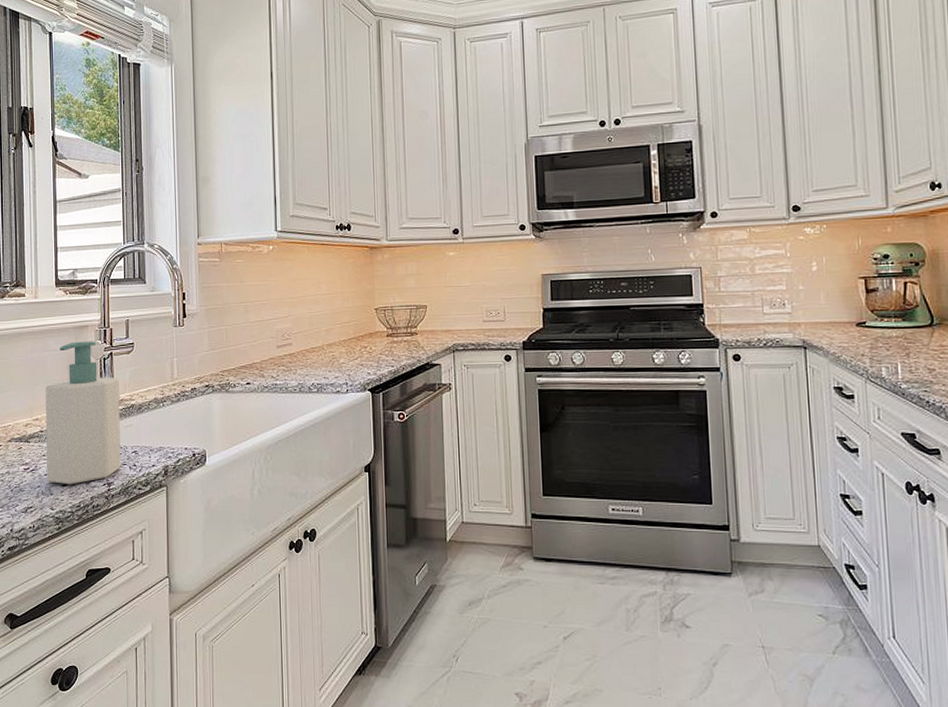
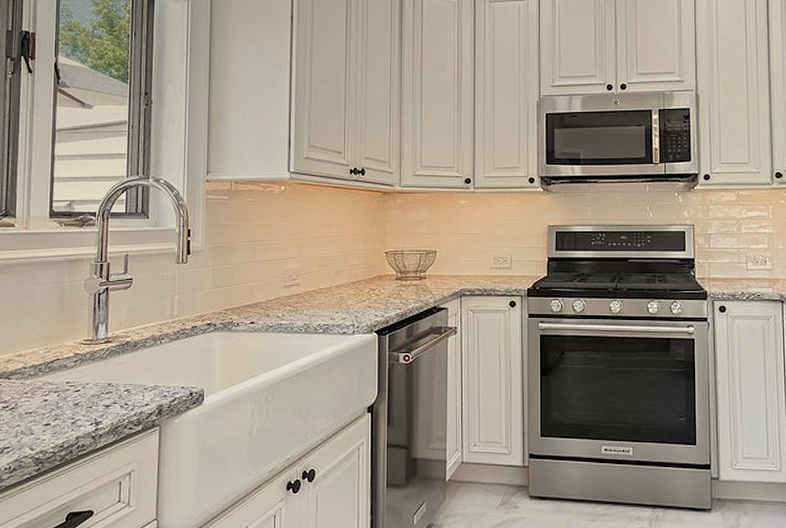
soap bottle: present [45,341,121,485] -> none [28,275,114,424]

